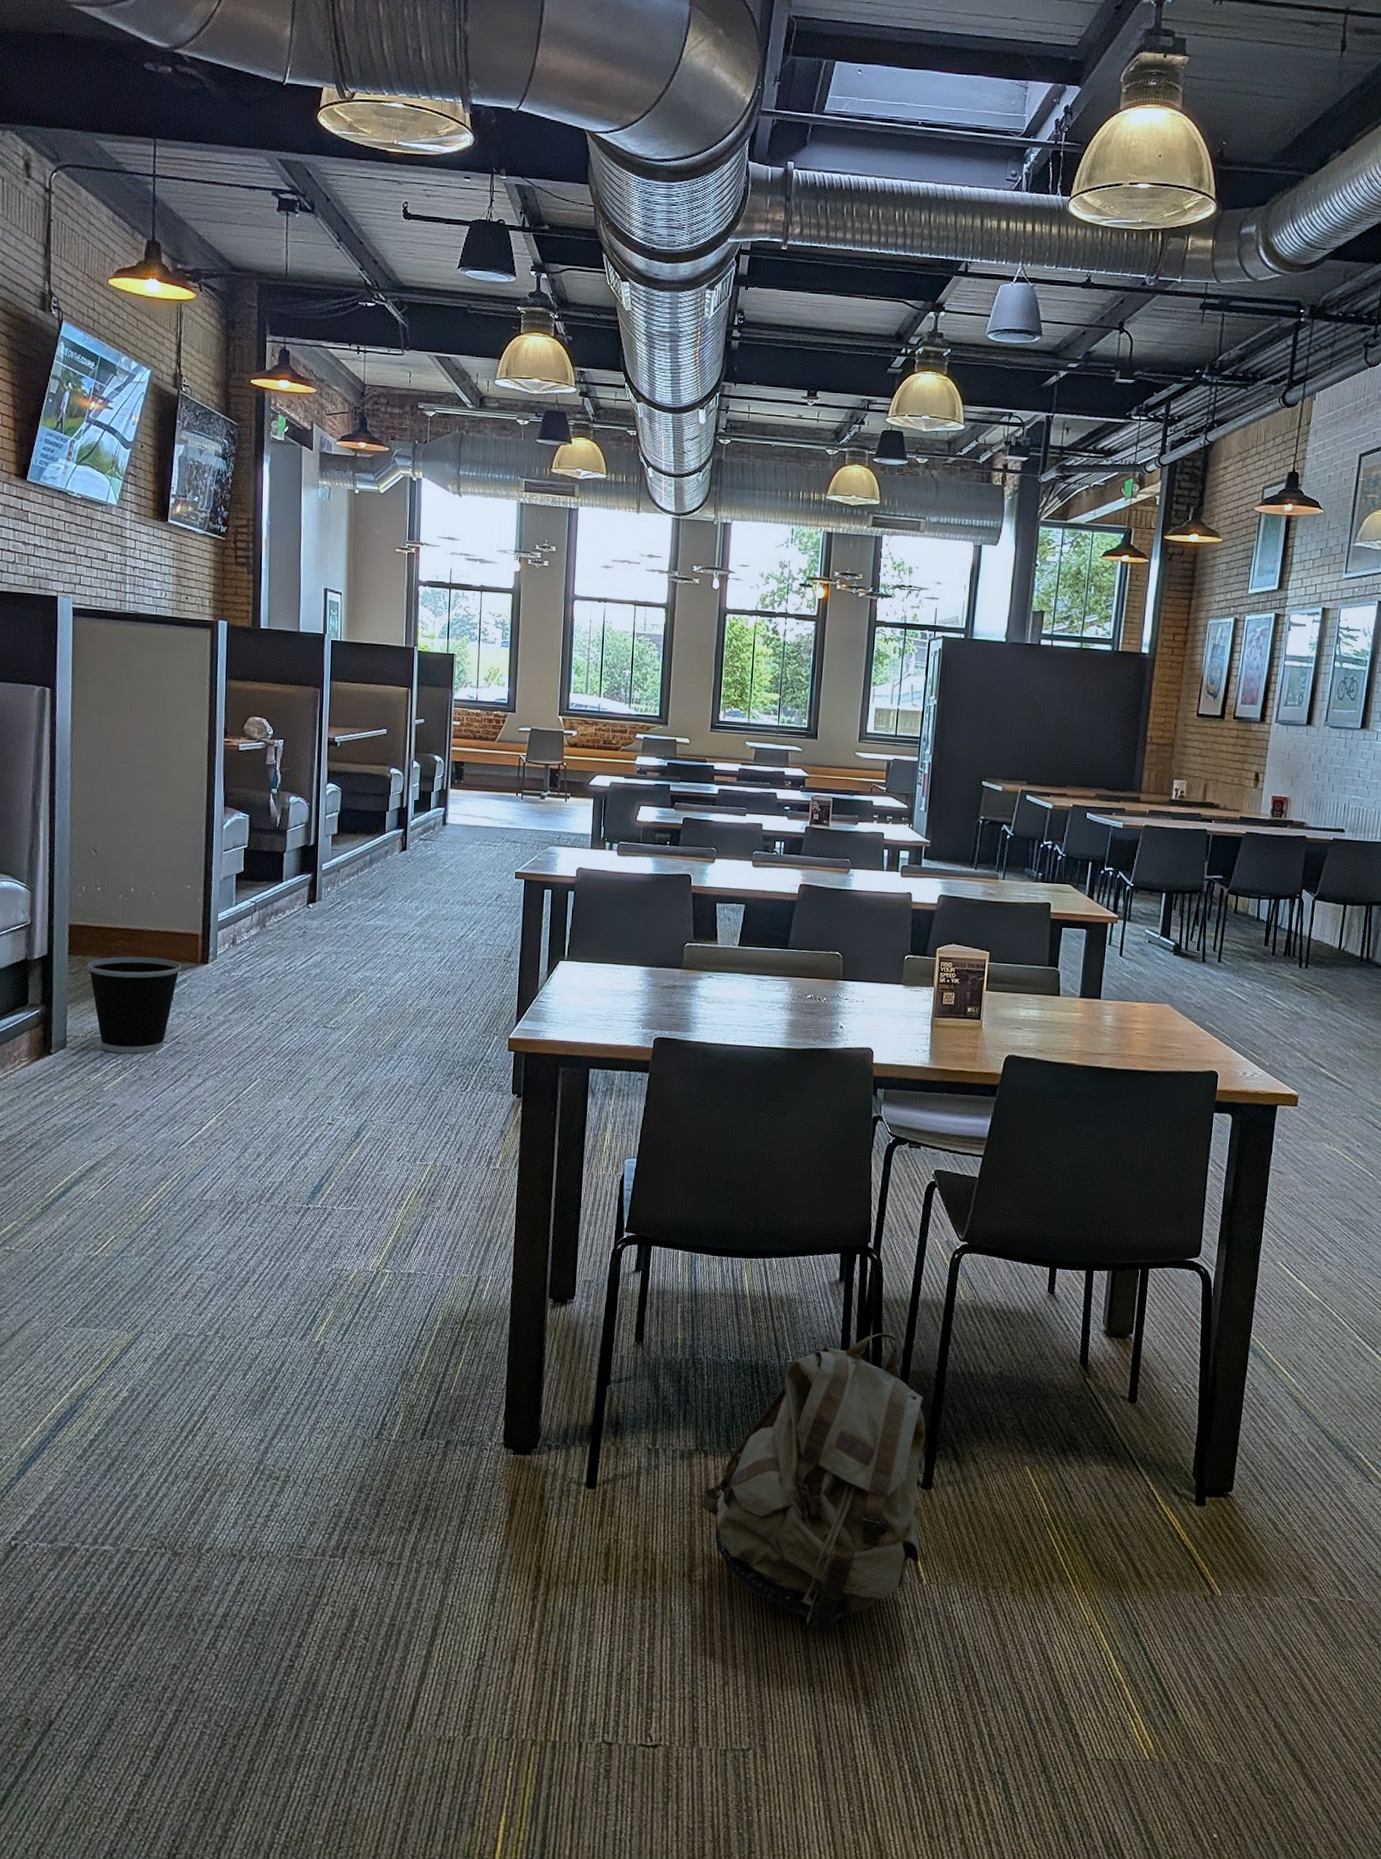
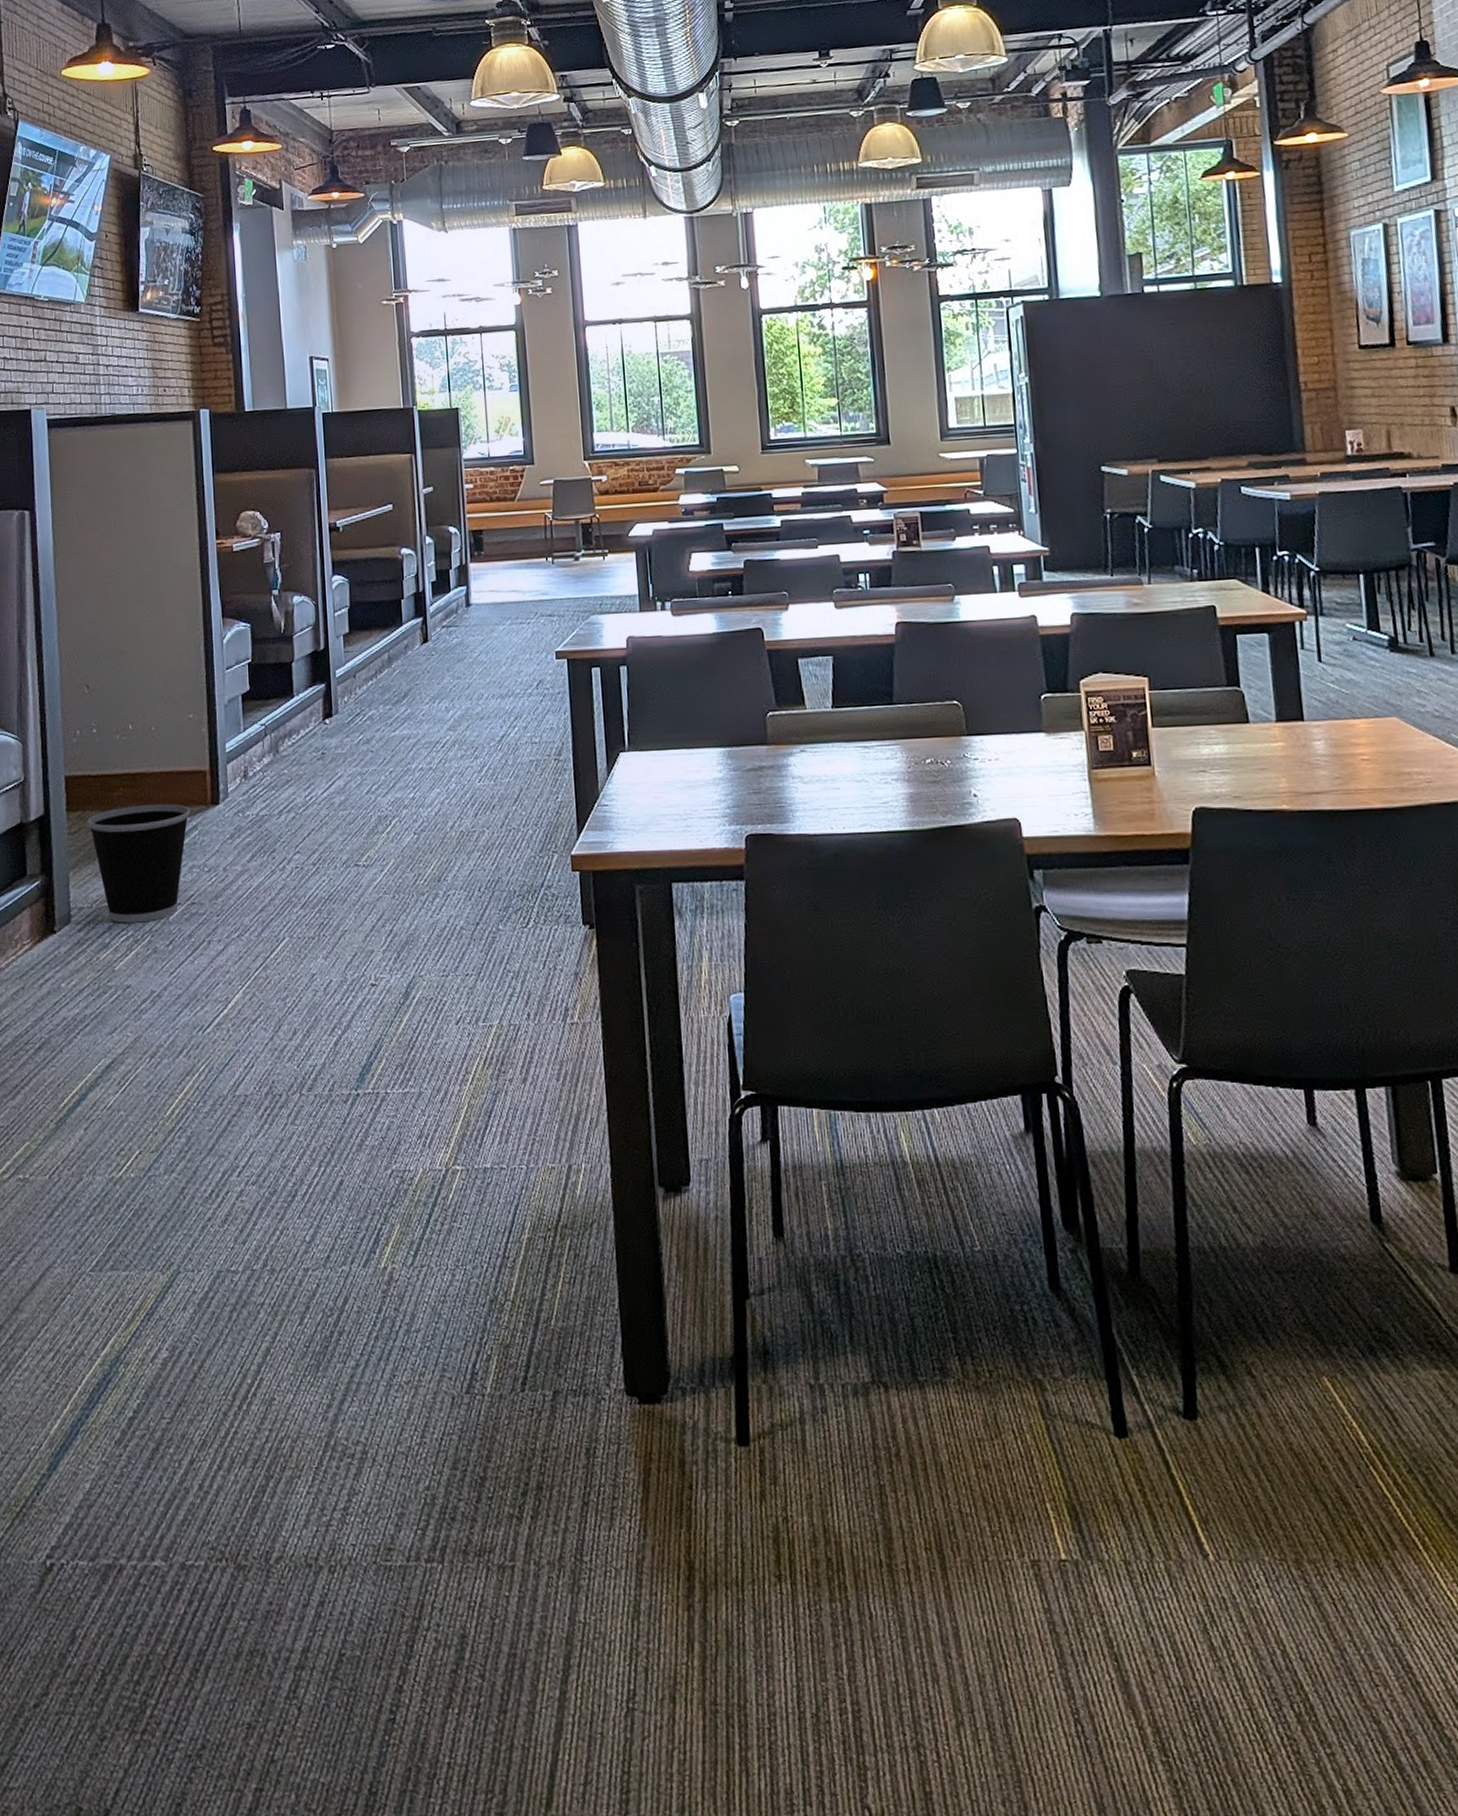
backpack: present [702,1333,926,1633] -> none [891,1199,1199,1641]

